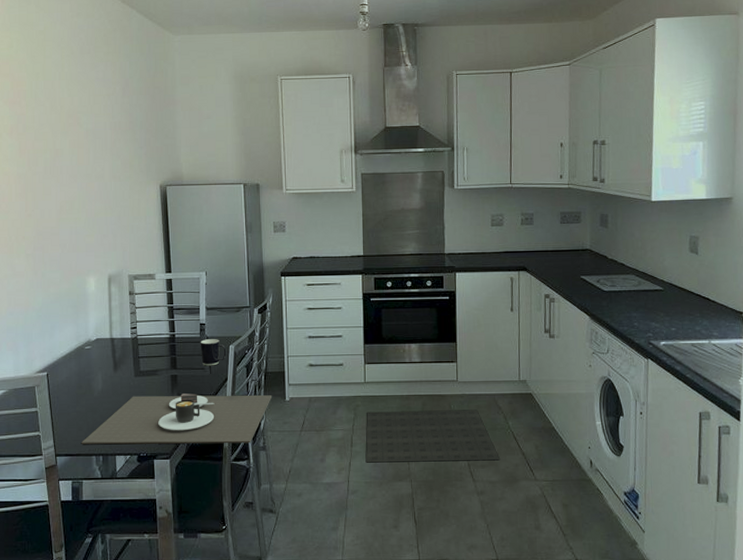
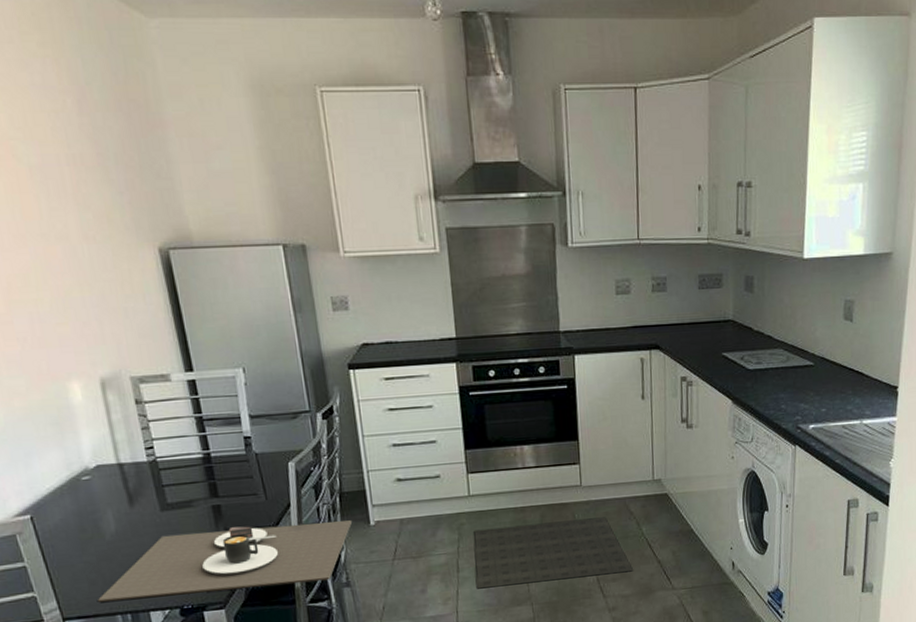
mug: present [200,338,227,366] -> none [246,454,286,491]

